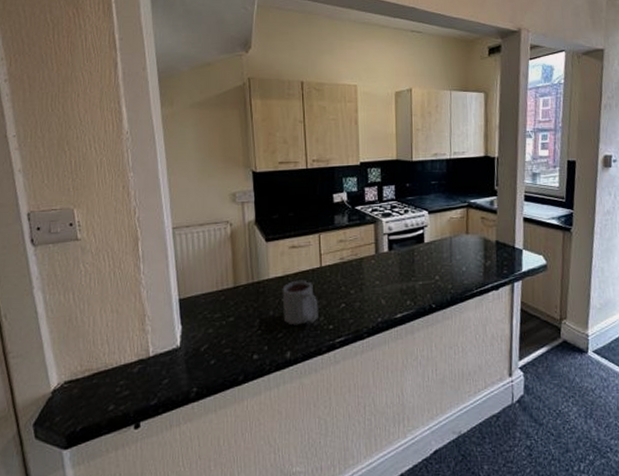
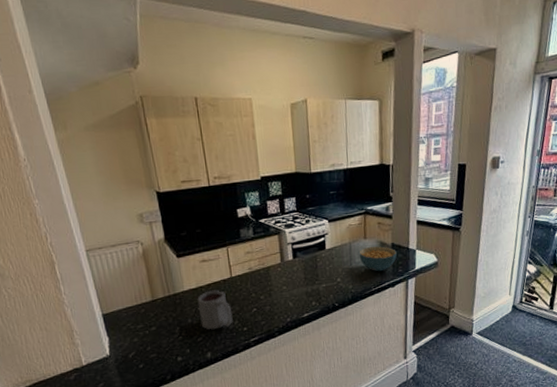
cereal bowl: none [460,243,502,272] -> present [358,246,398,272]

